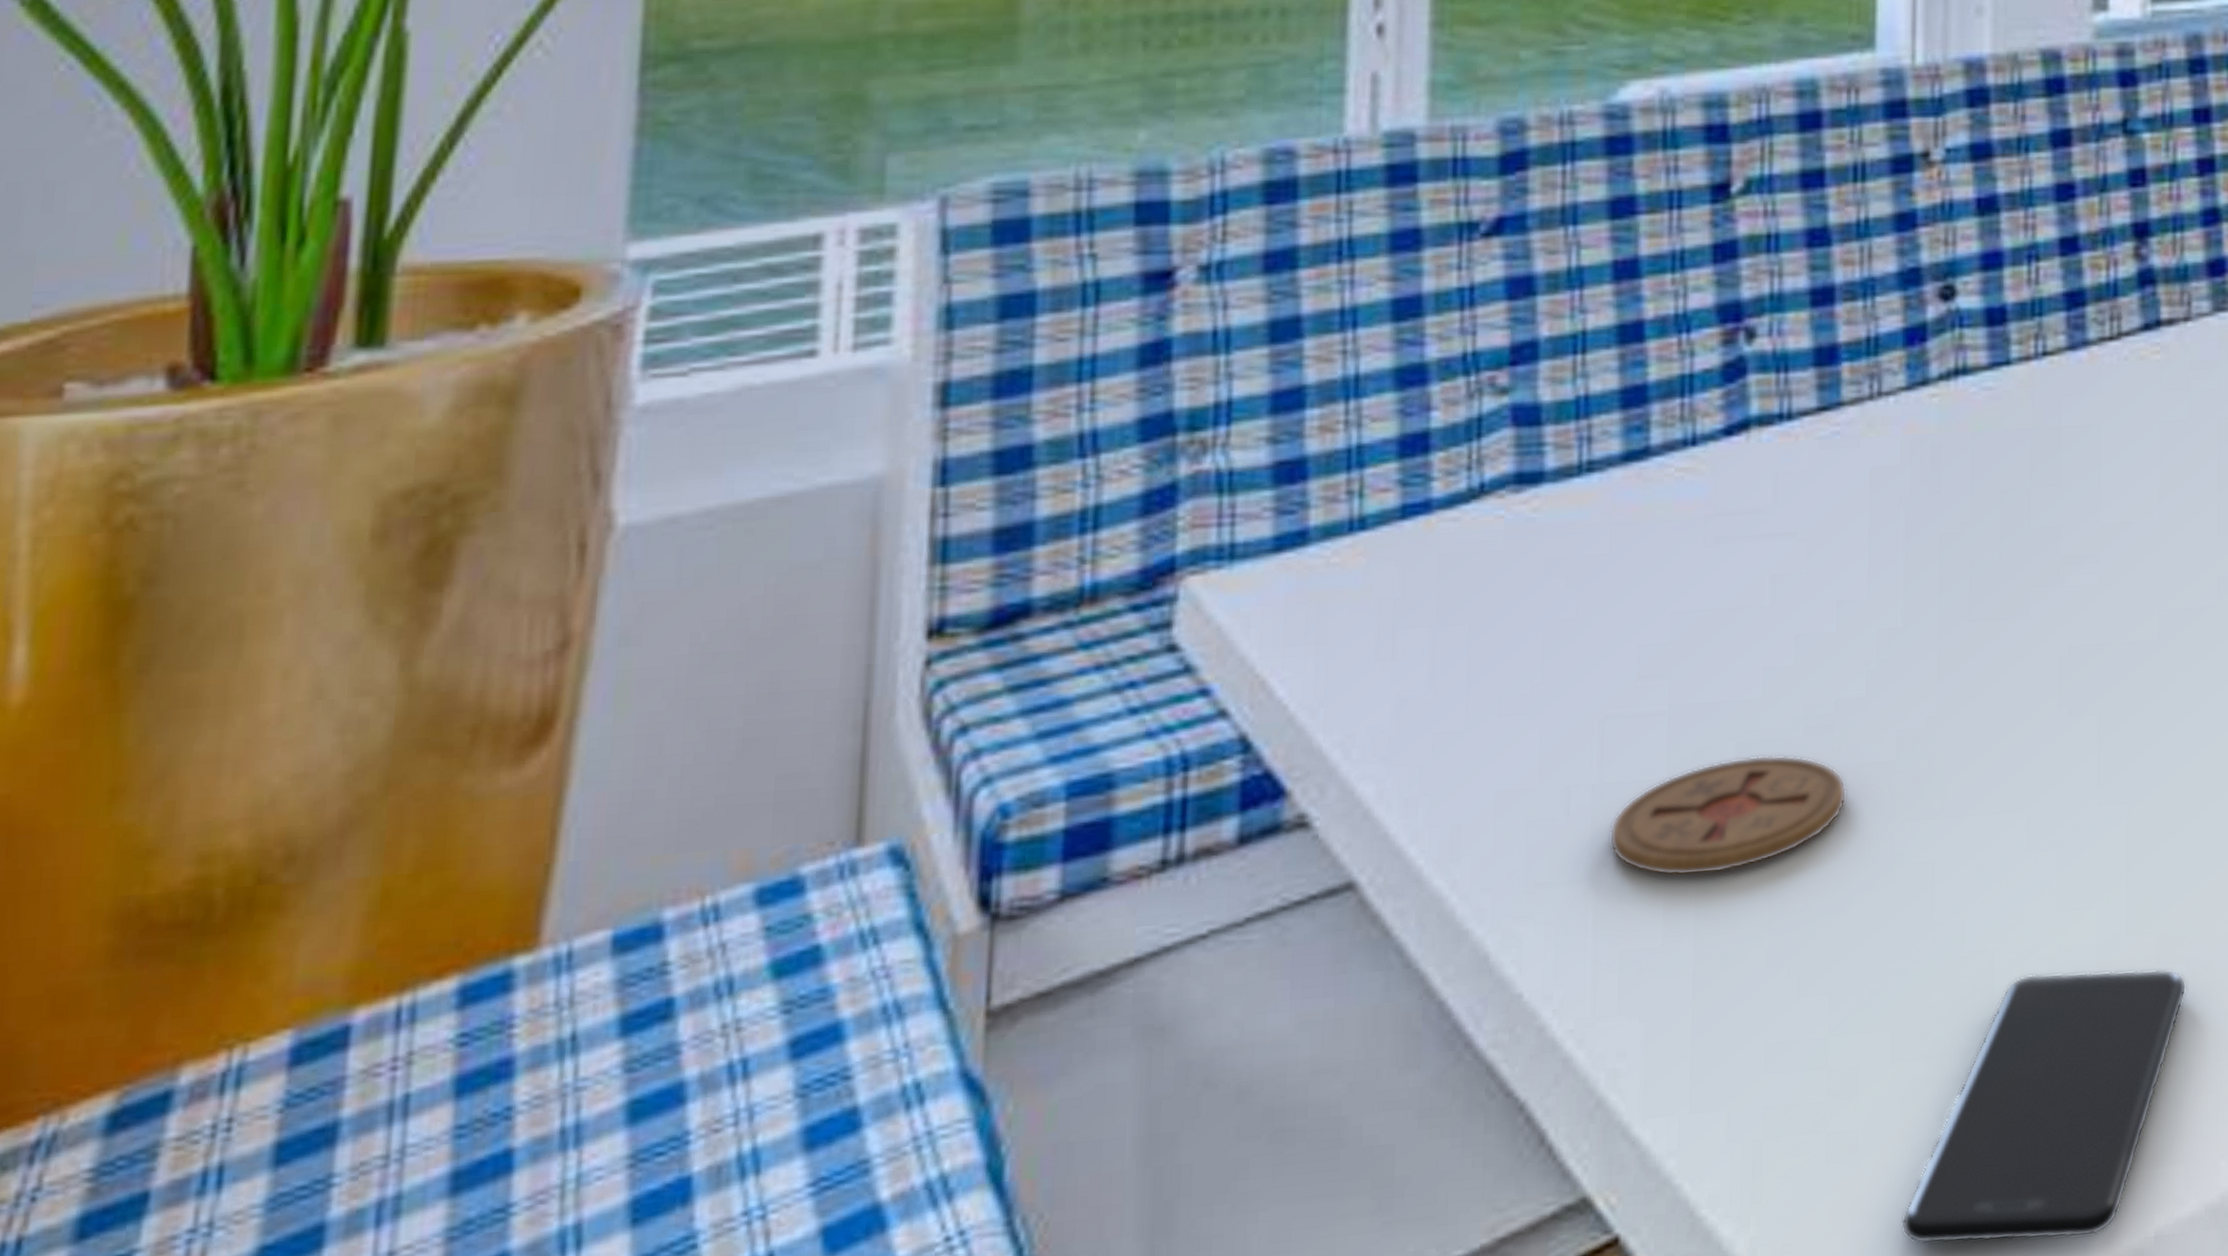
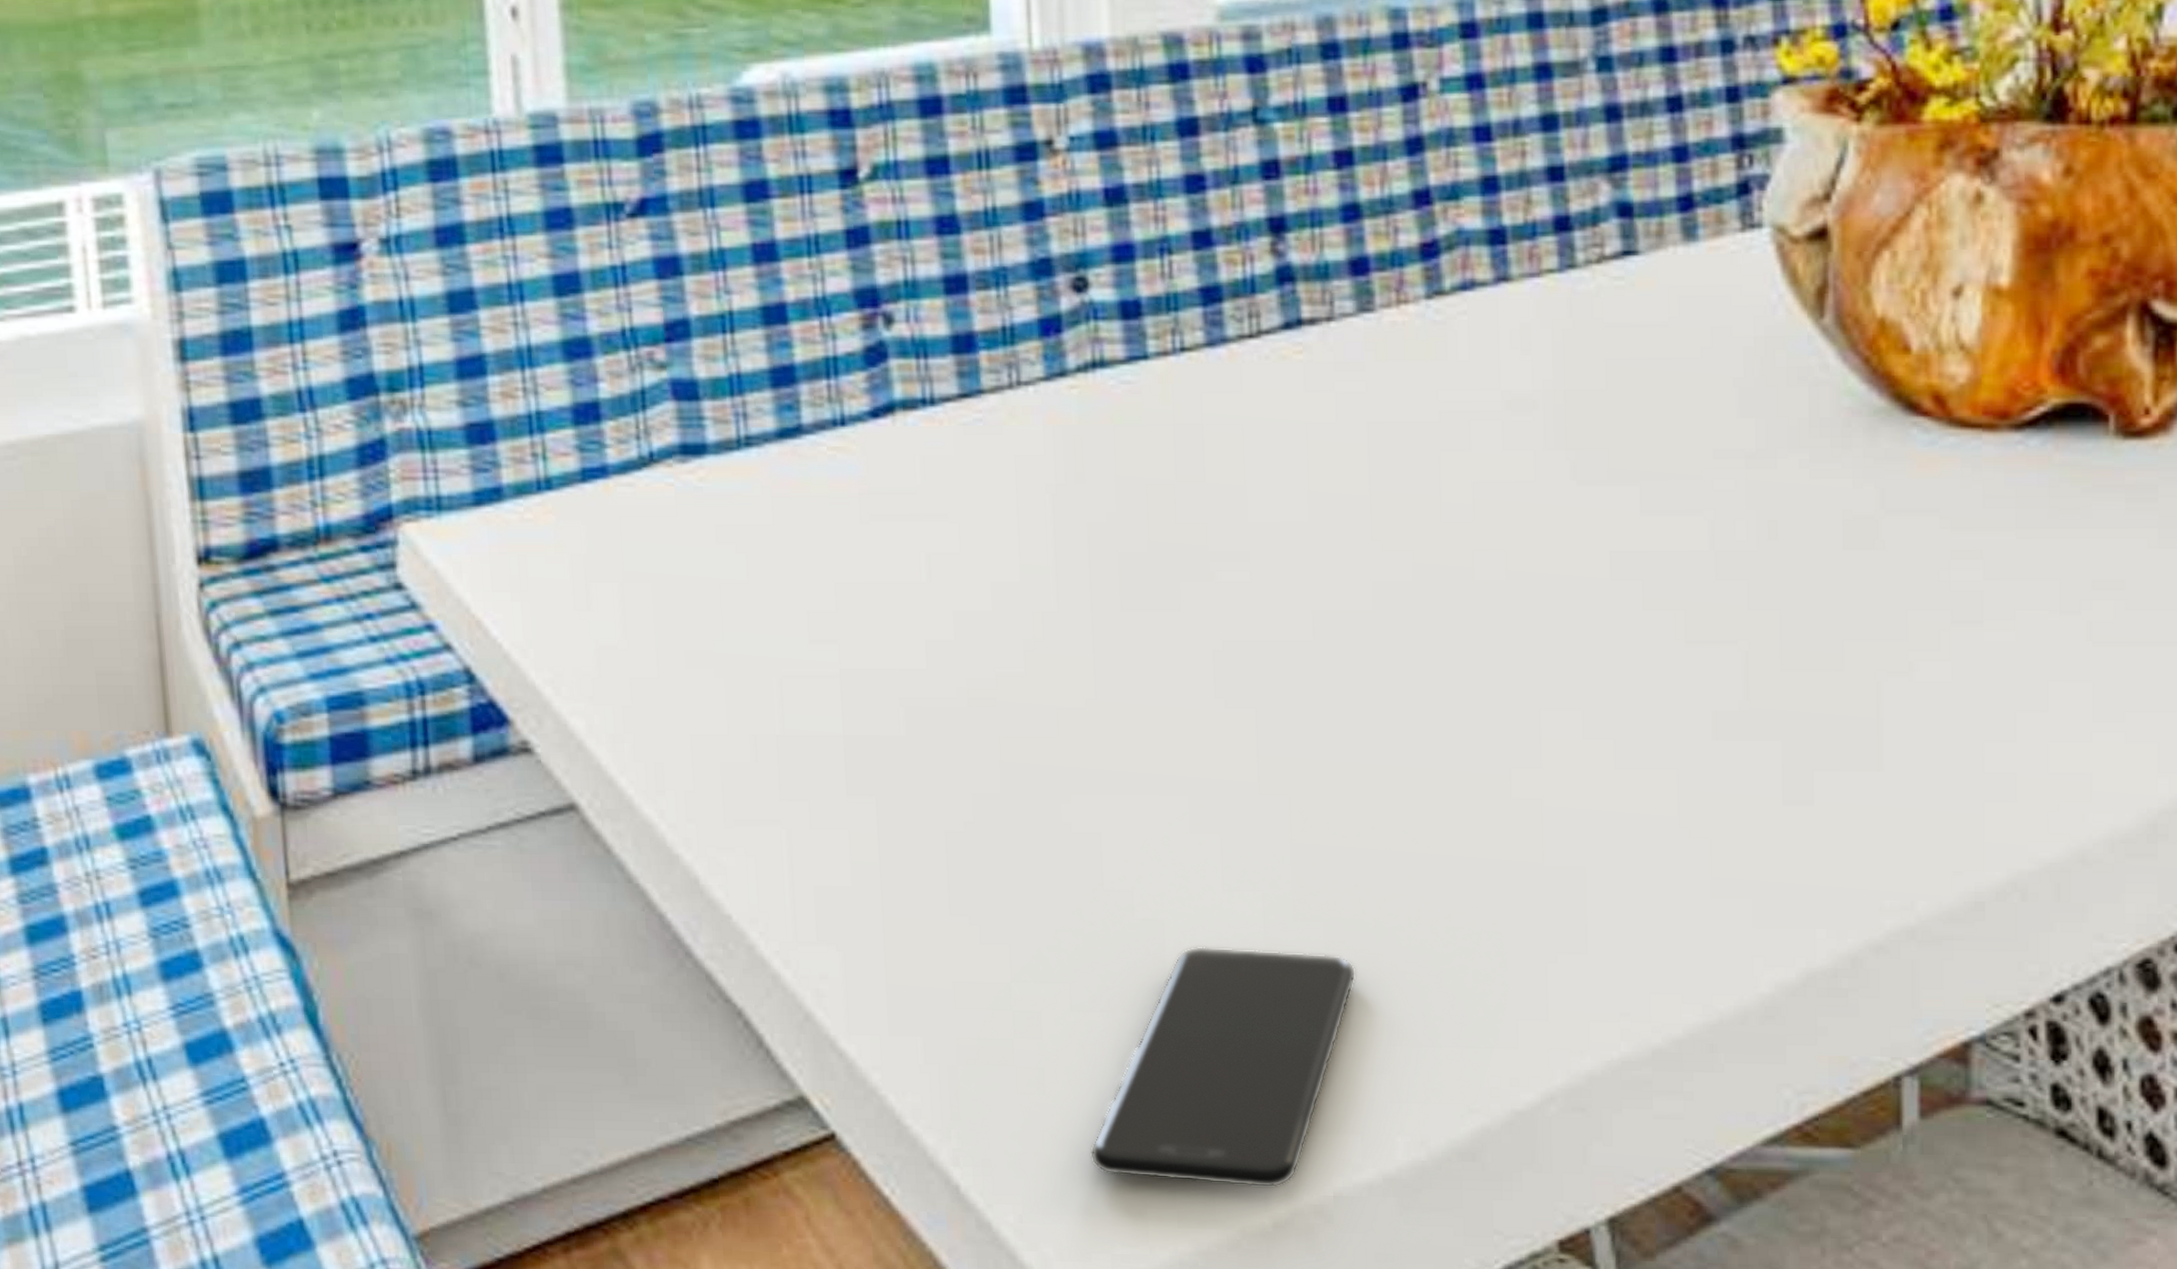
coaster: present [1609,755,1847,877] -> none [795,721,1013,826]

